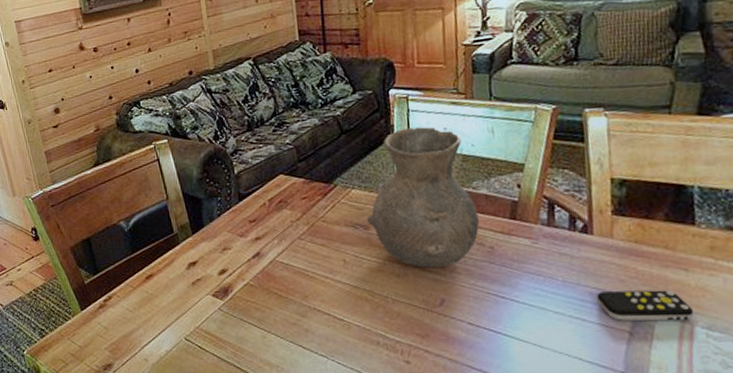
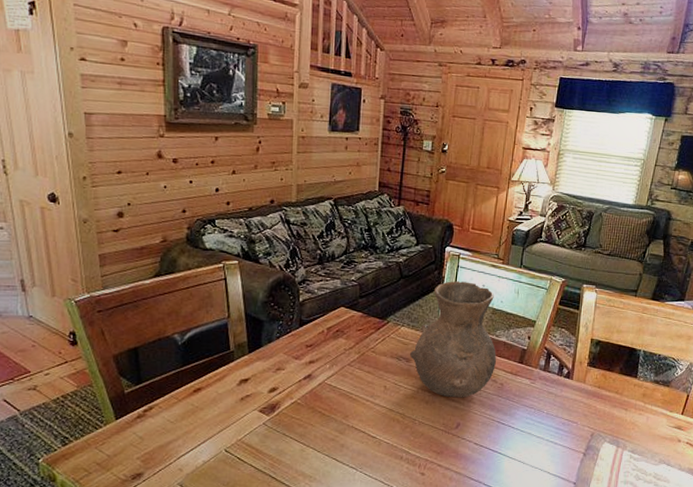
remote control: present [596,290,695,321] -> none [567,423,626,446]

